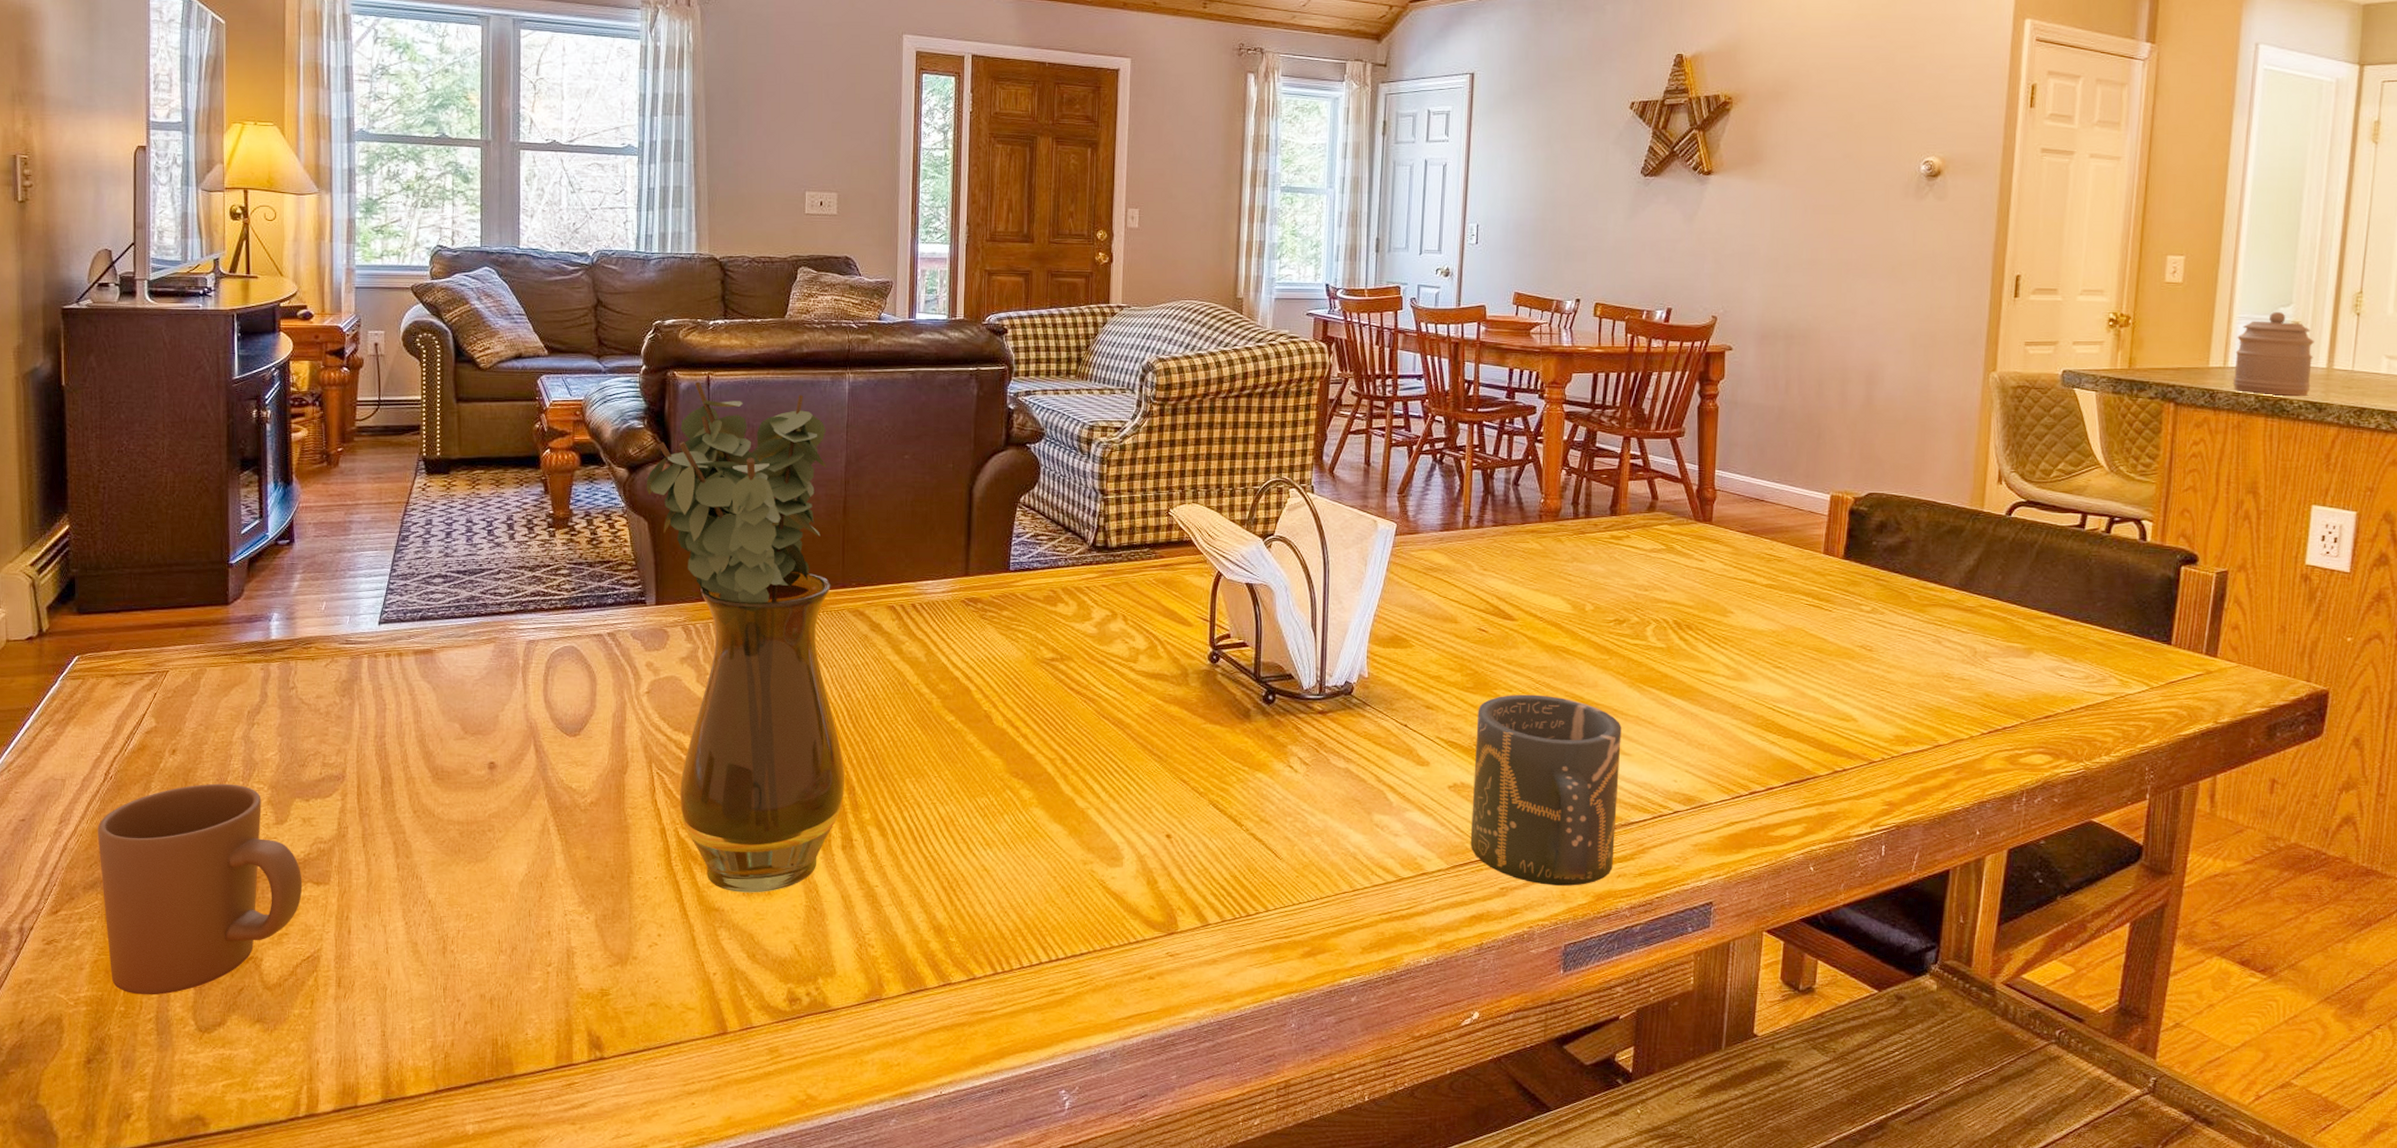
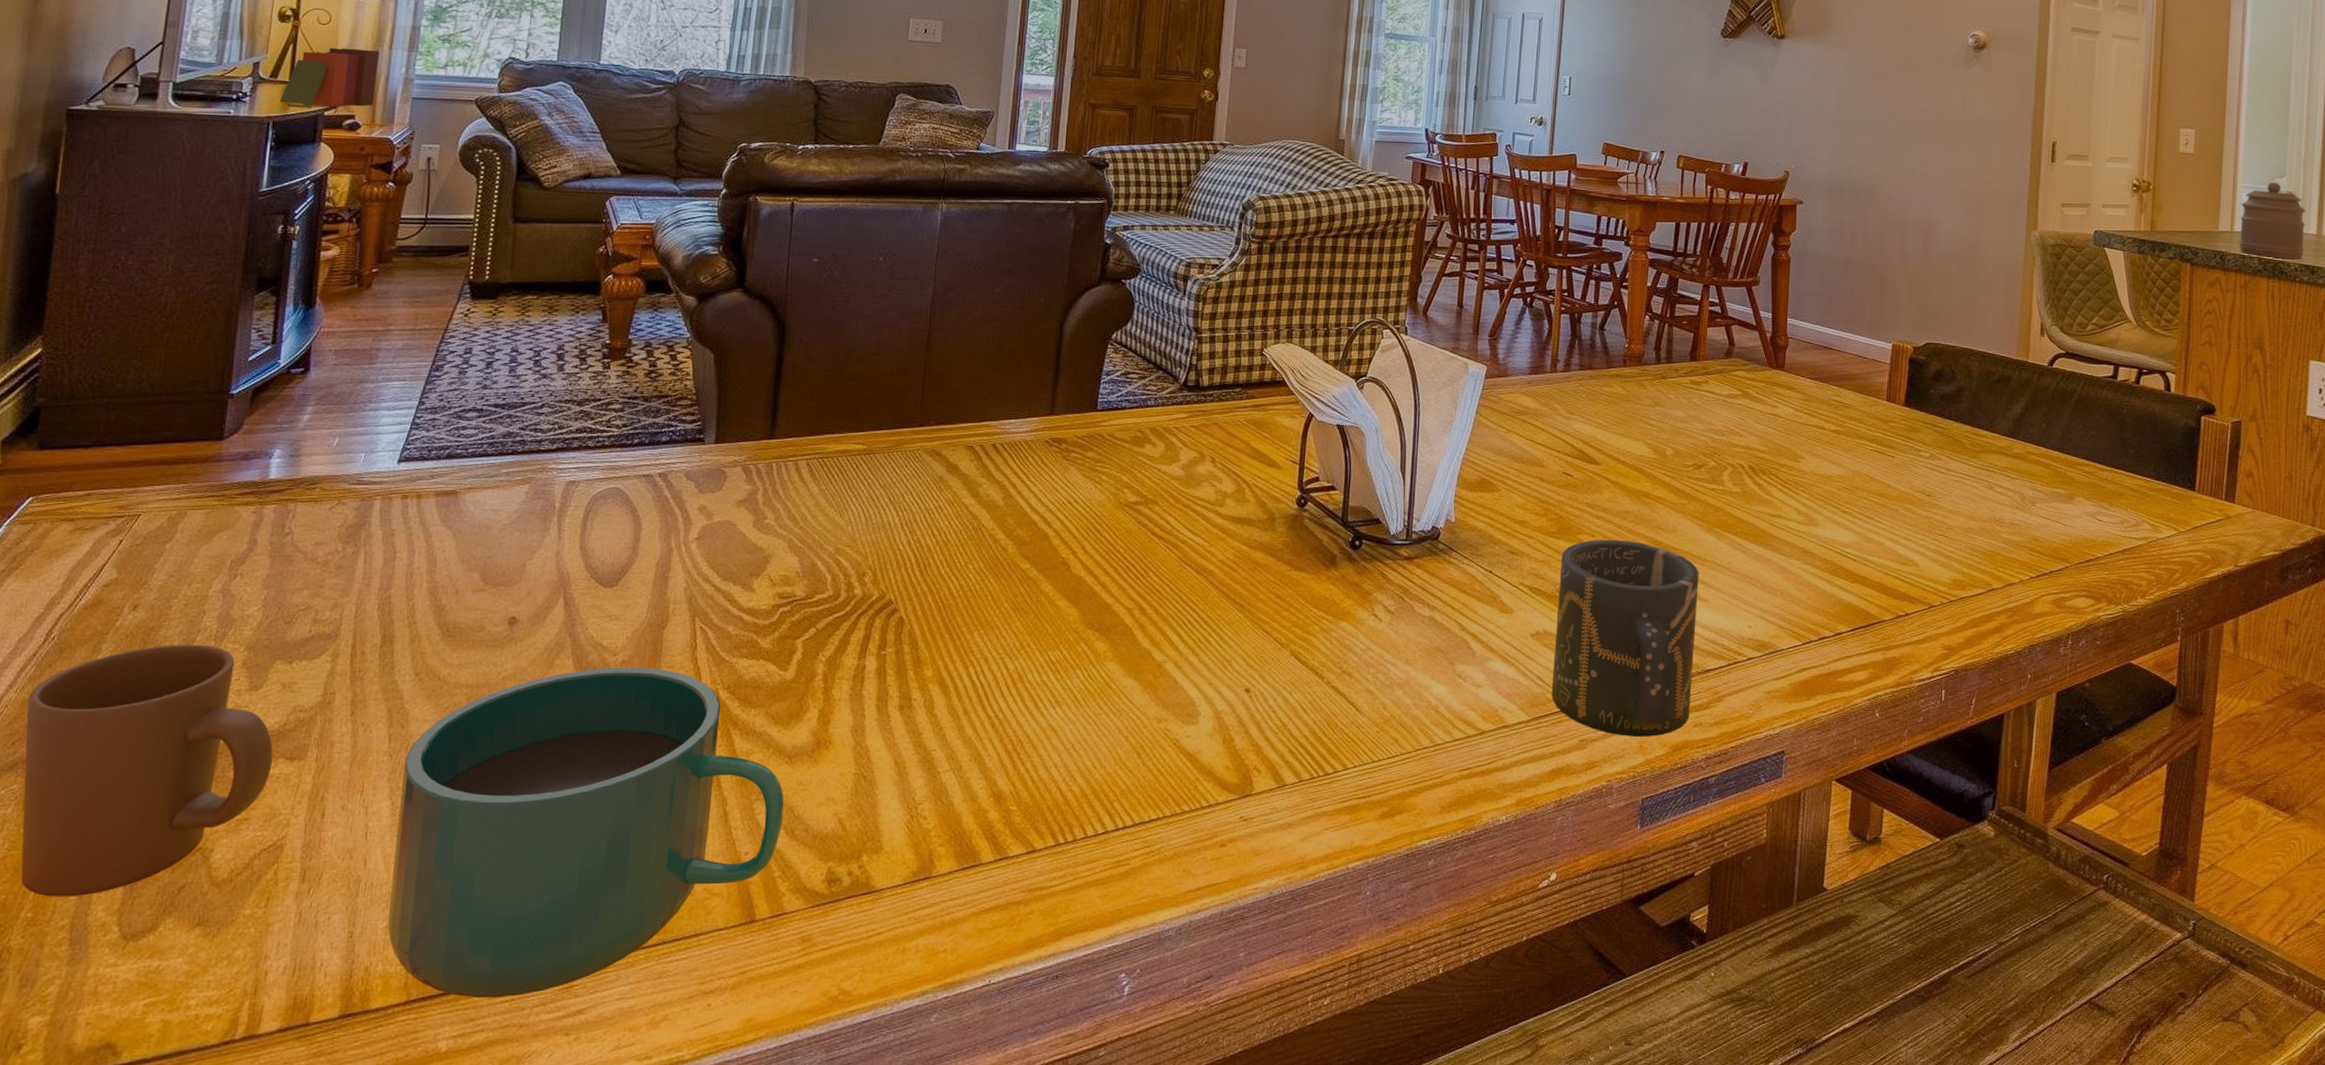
books: none [240,242,322,300] -> present [279,47,379,108]
cup: none [412,807,744,1091] -> present [387,667,784,998]
vase: present [646,381,845,893] -> none [715,207,915,760]

